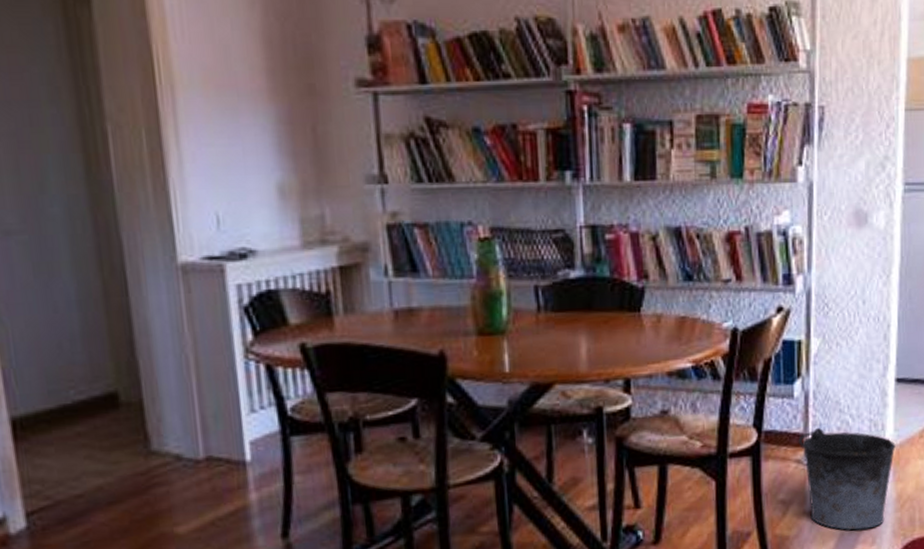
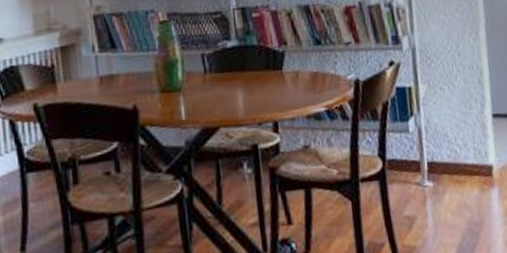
bucket: present [798,428,896,531] -> none [416,156,499,241]

